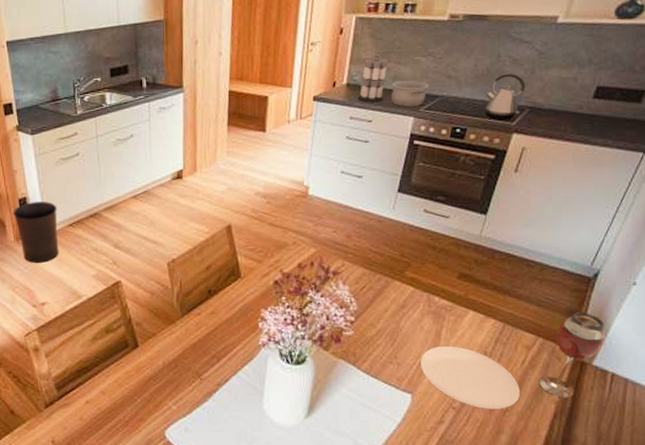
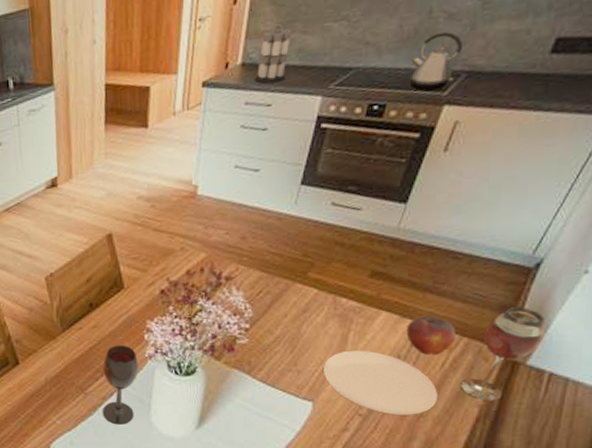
wine glass: none [218,331,252,412] -> present [102,344,139,425]
cooking pot: present [390,80,429,108] -> none [294,51,342,85]
fruit: none [491,317,532,353] -> present [406,317,456,355]

